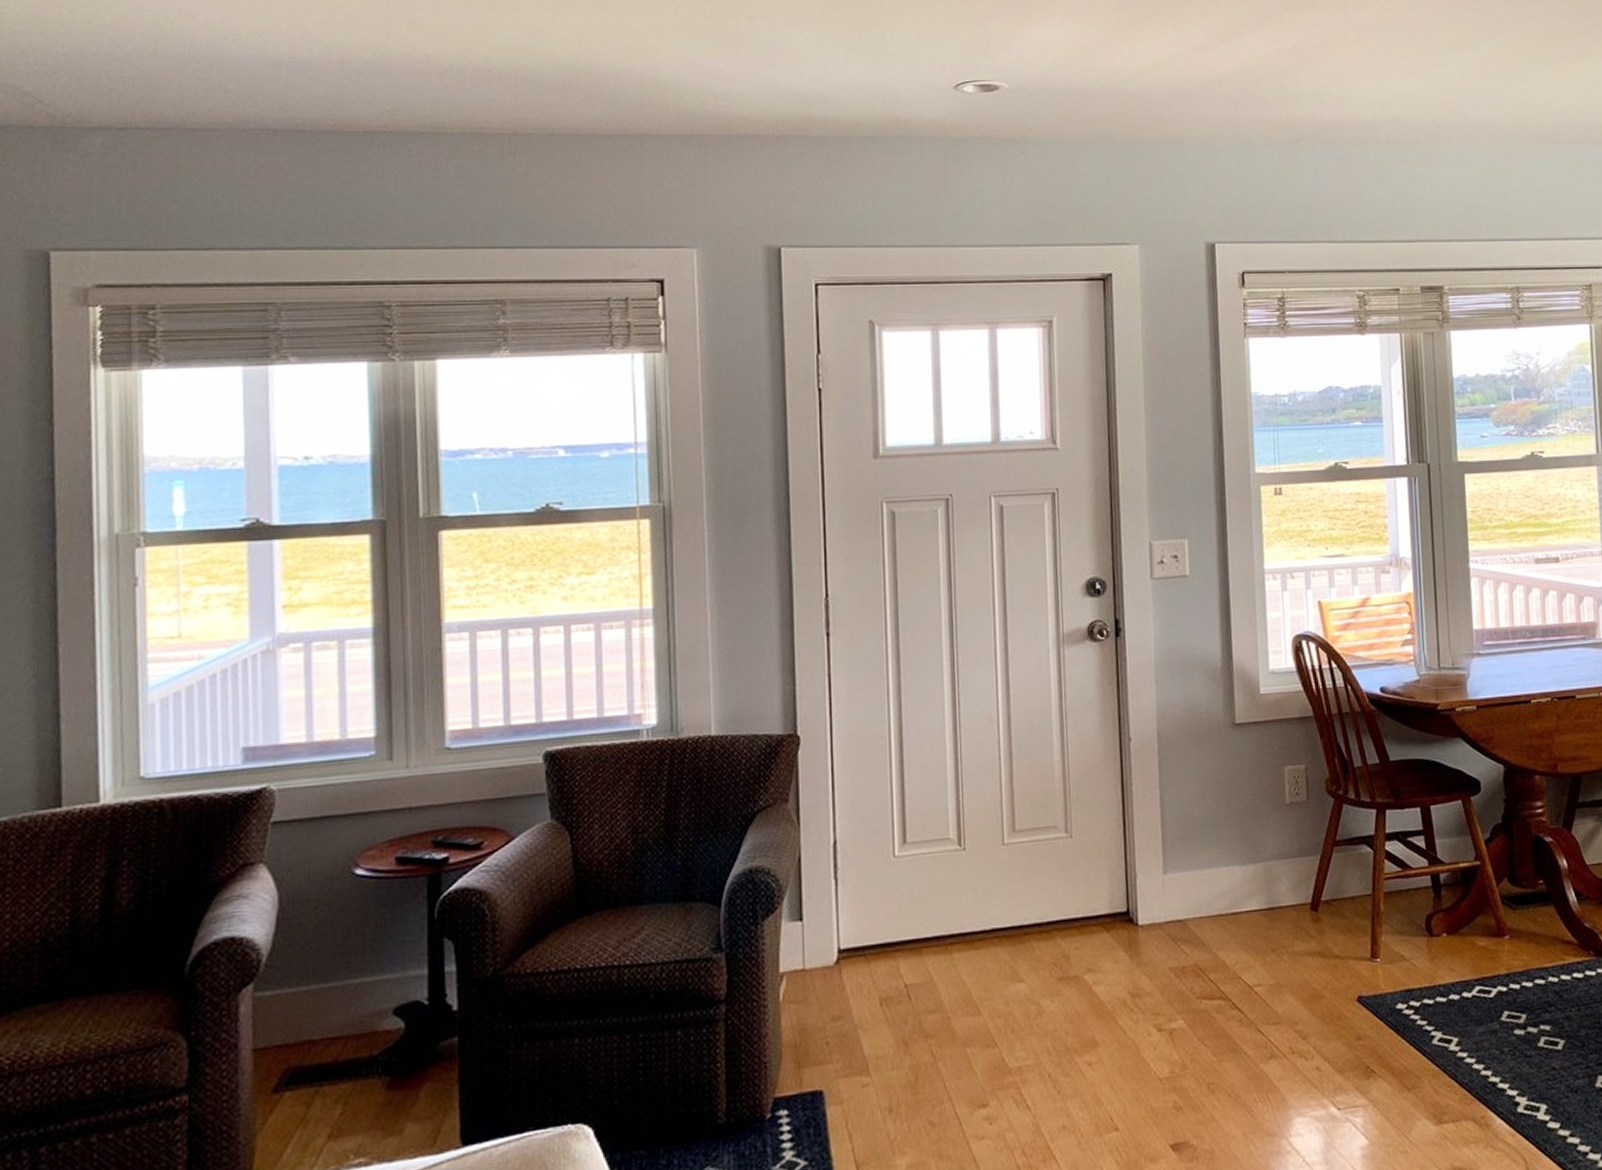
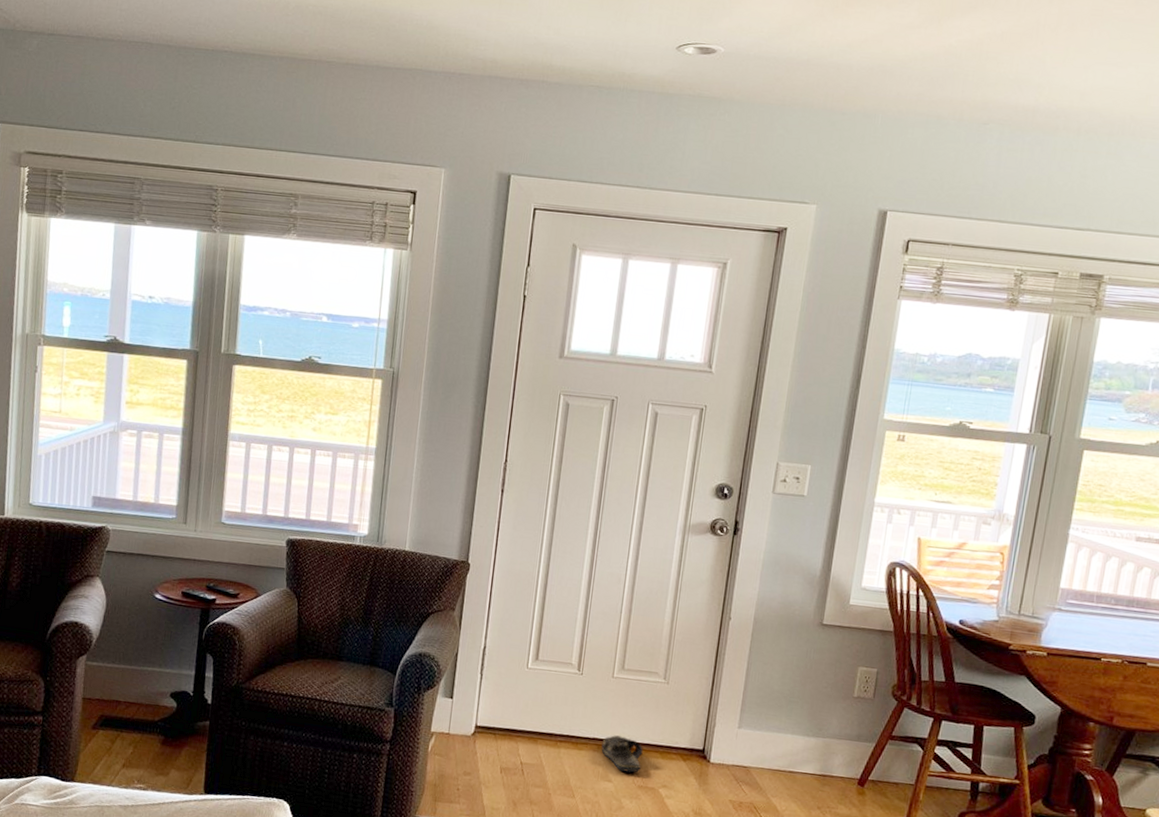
sandal: none [1003,918,1057,965] -> present [601,735,643,773]

